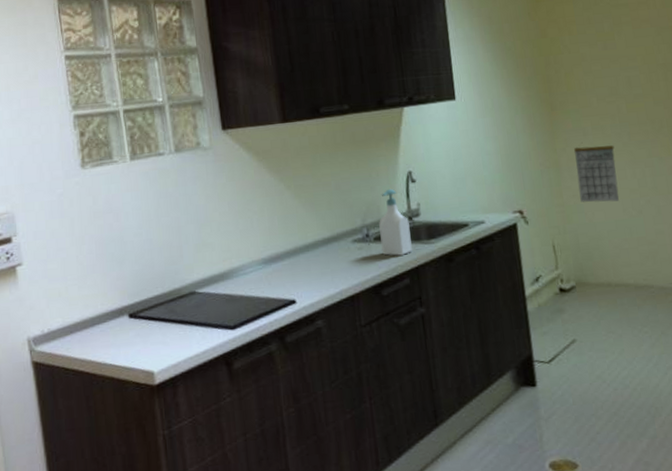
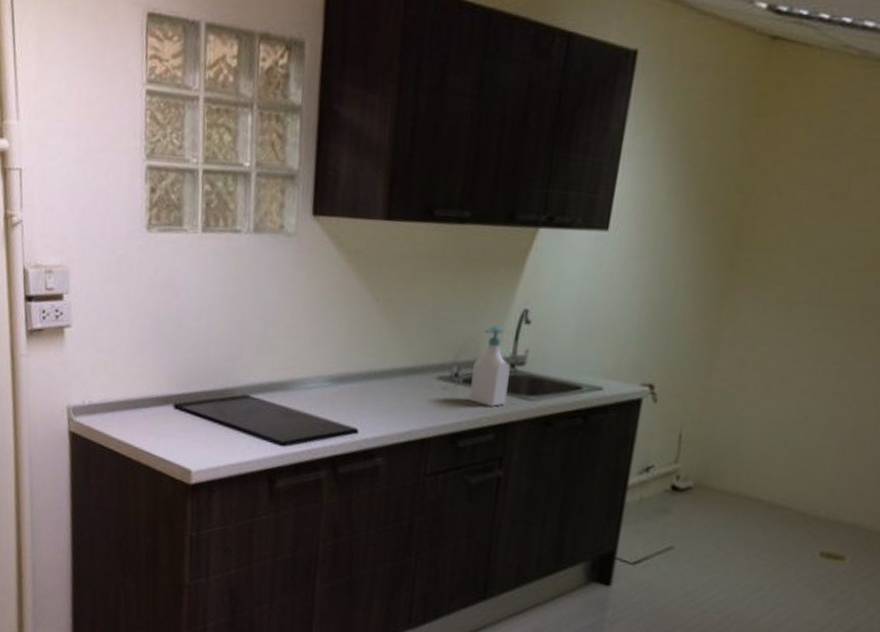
calendar: present [574,142,620,203] -> none [732,316,800,399]

